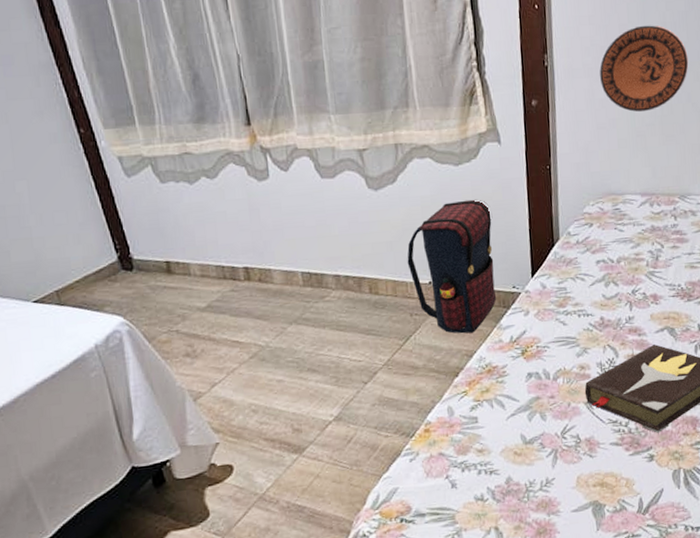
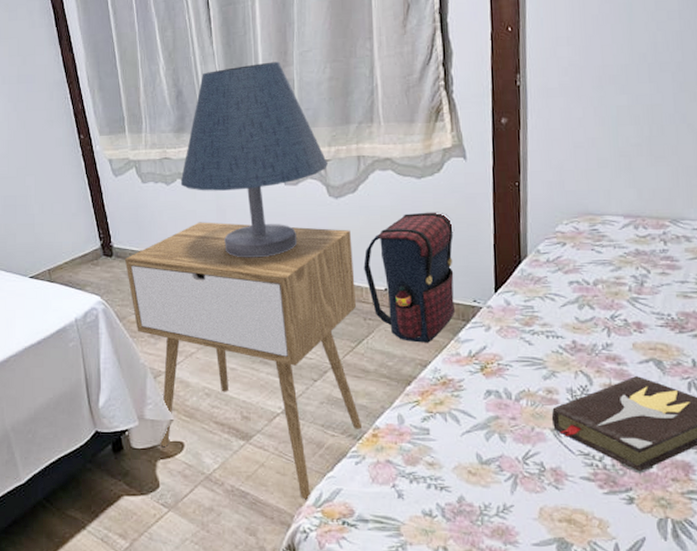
nightstand: none [147,223,414,504] -> present [124,222,361,500]
table lamp: none [205,40,365,261] -> present [180,61,328,258]
decorative plate: present [600,25,689,112] -> none [578,45,684,132]

